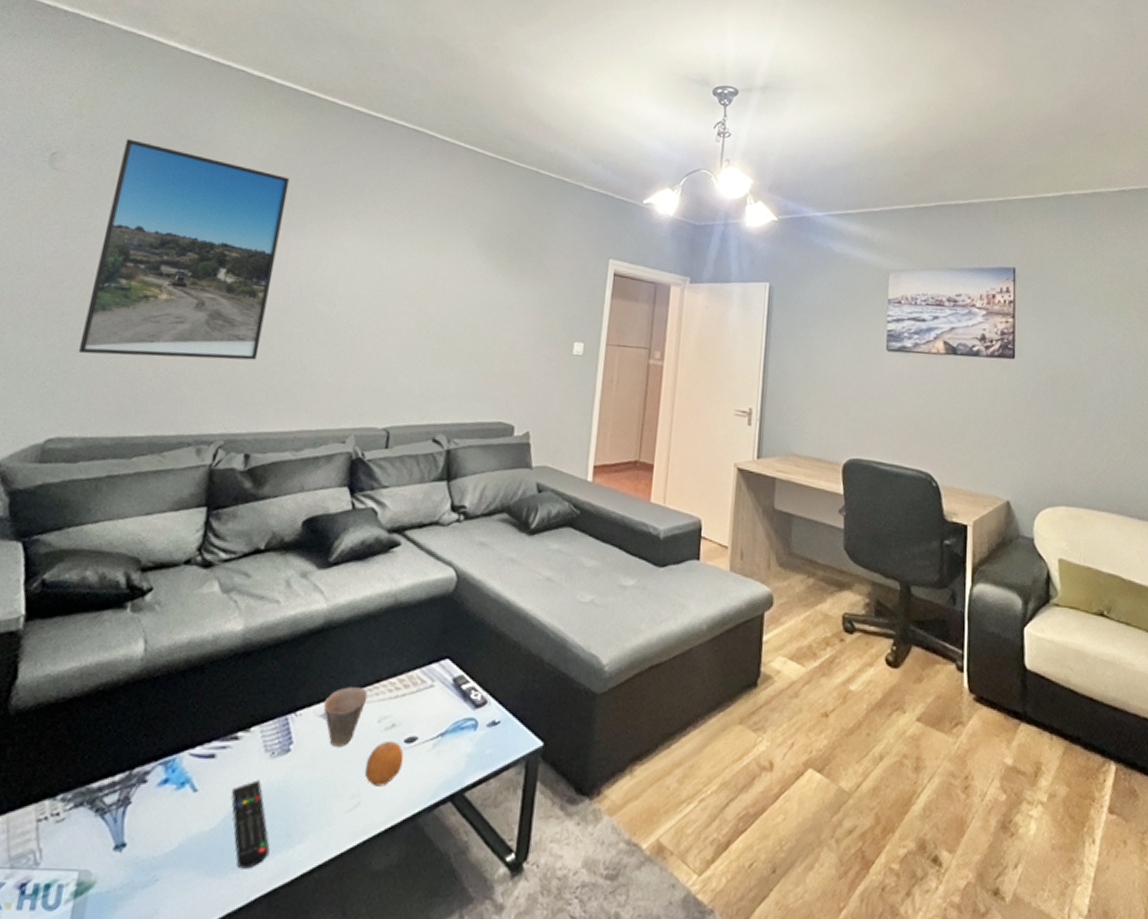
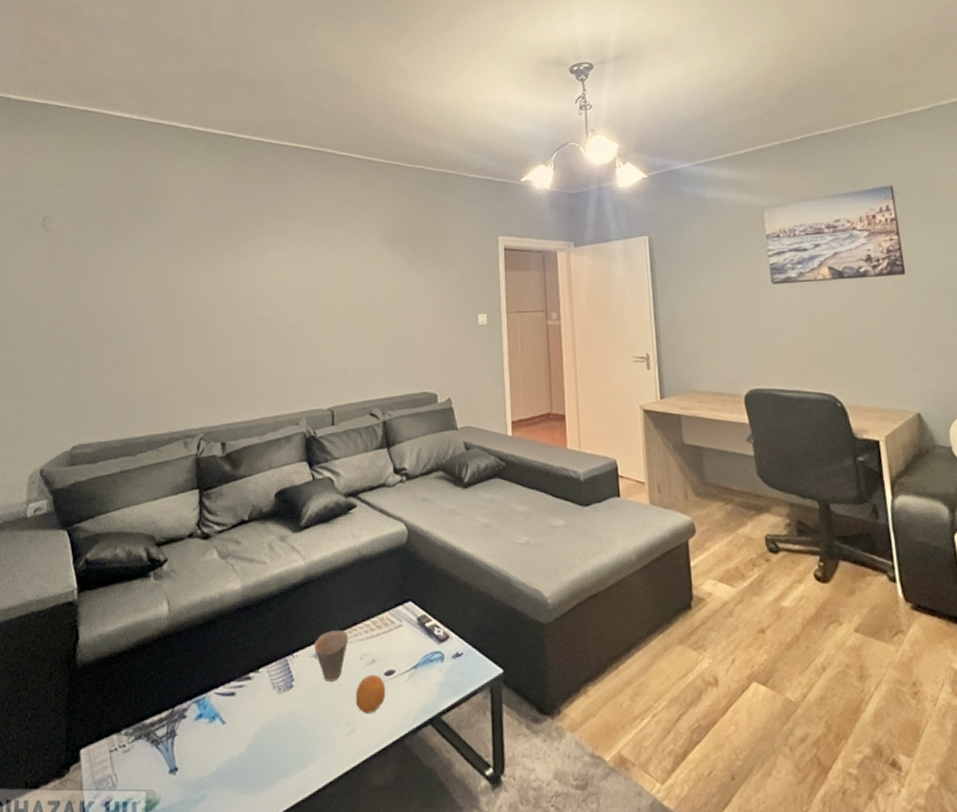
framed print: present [78,139,290,360] -> none [85,197,223,375]
remote control: present [231,780,270,869] -> none [252,712,289,787]

